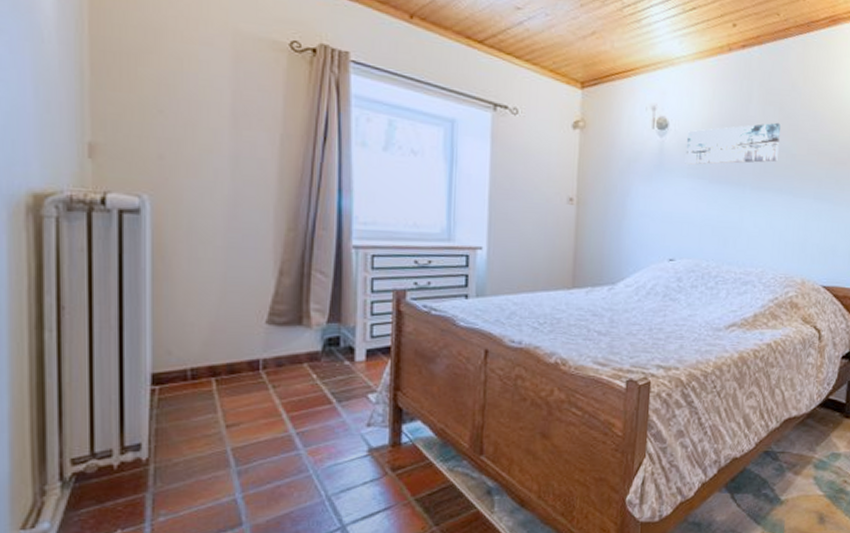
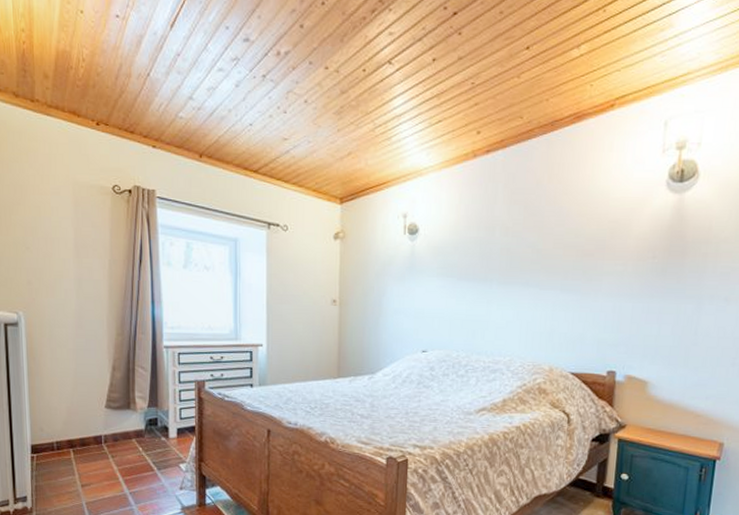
wall art: present [685,122,780,165] -> none [434,220,526,265]

